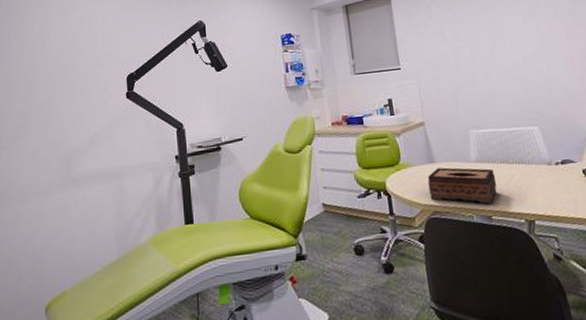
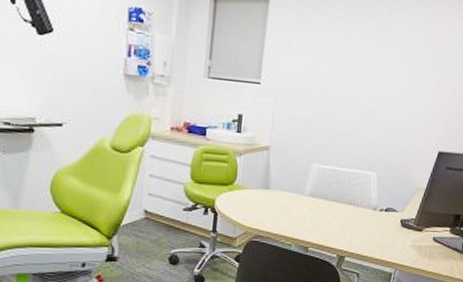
tissue box: present [427,167,497,204] -> none [256,195,323,236]

